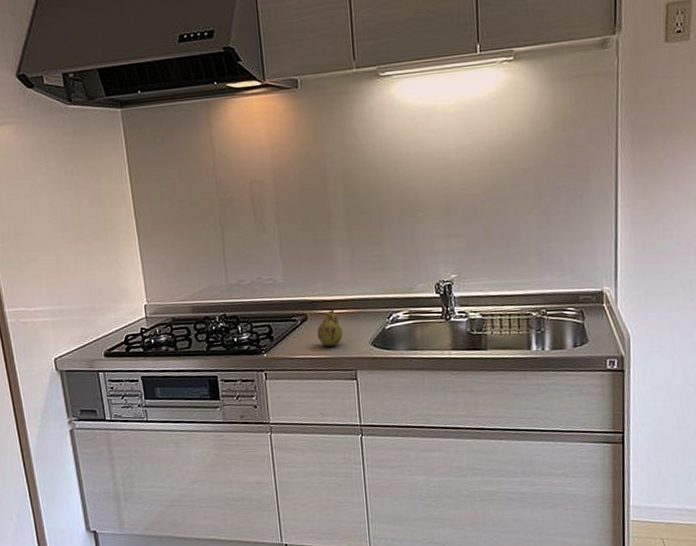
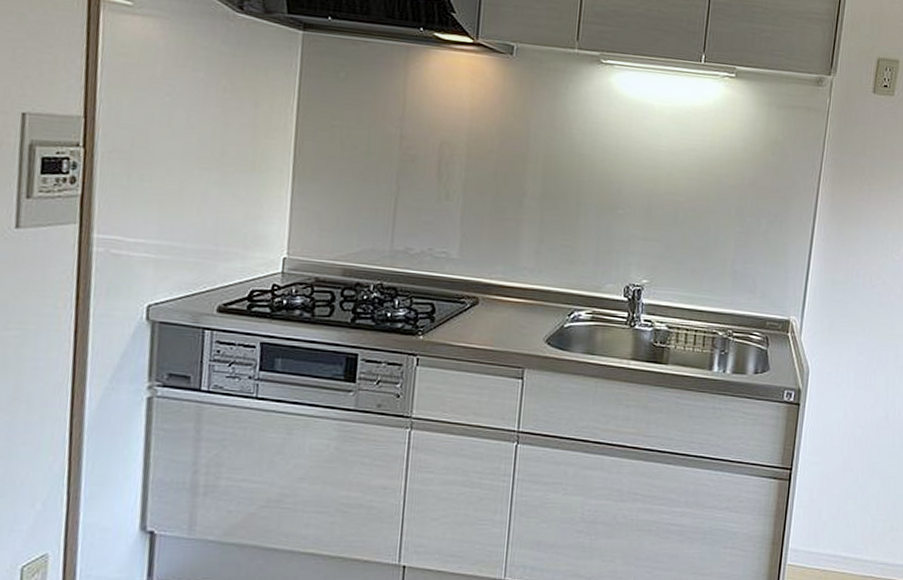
fruit: present [317,308,343,346] -> none [486,295,516,338]

